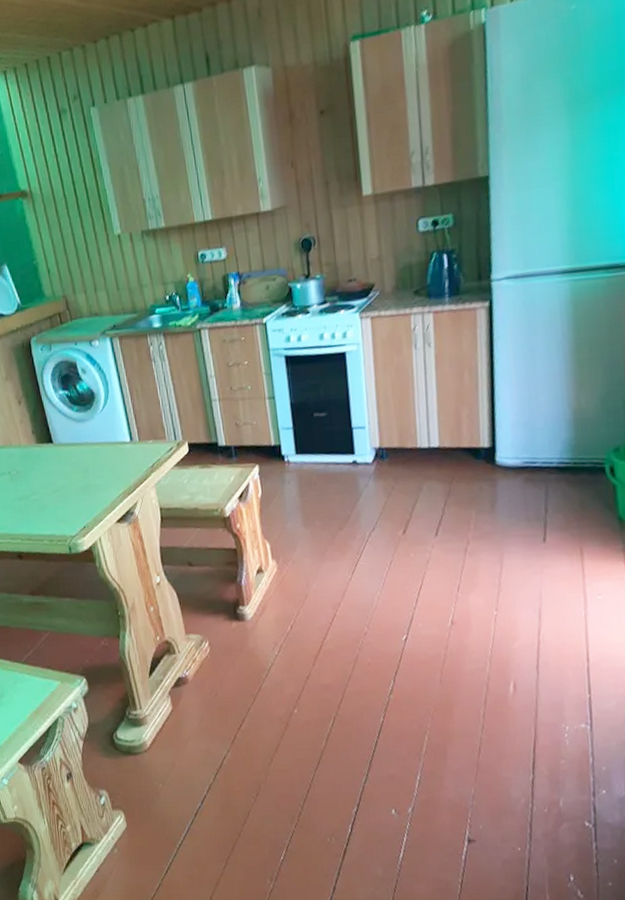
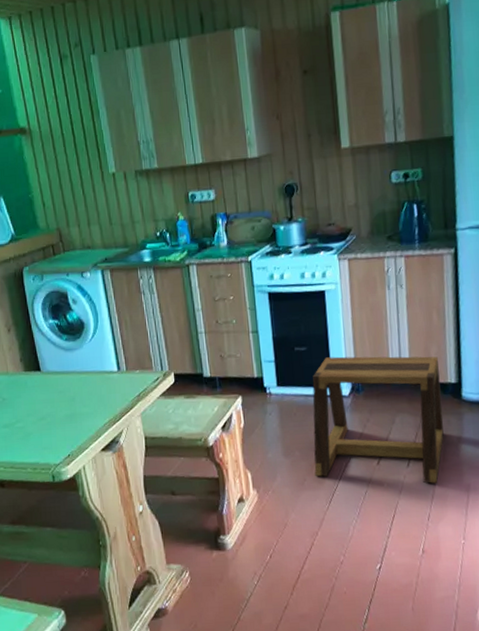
stool: none [333,419,476,553] -> present [312,356,444,483]

